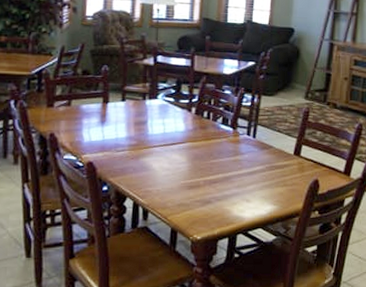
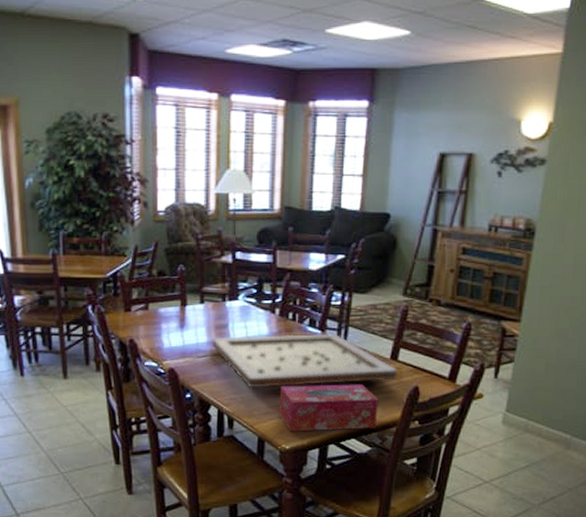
gameboard: none [130,130,300,181] -> present [212,333,397,388]
tissue box: none [192,177,283,223] -> present [279,384,379,432]

